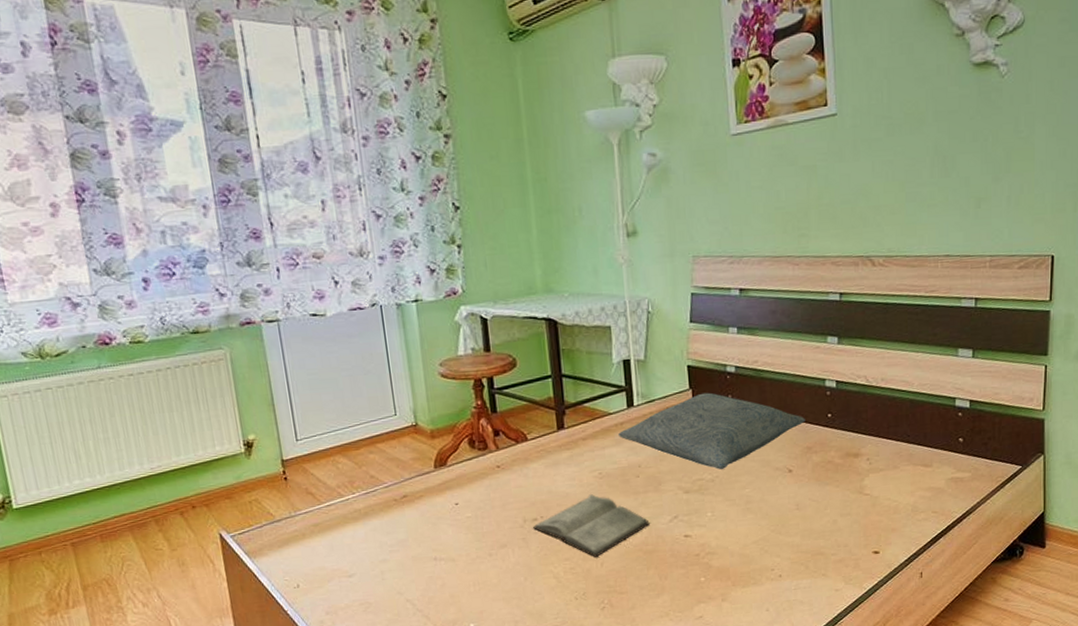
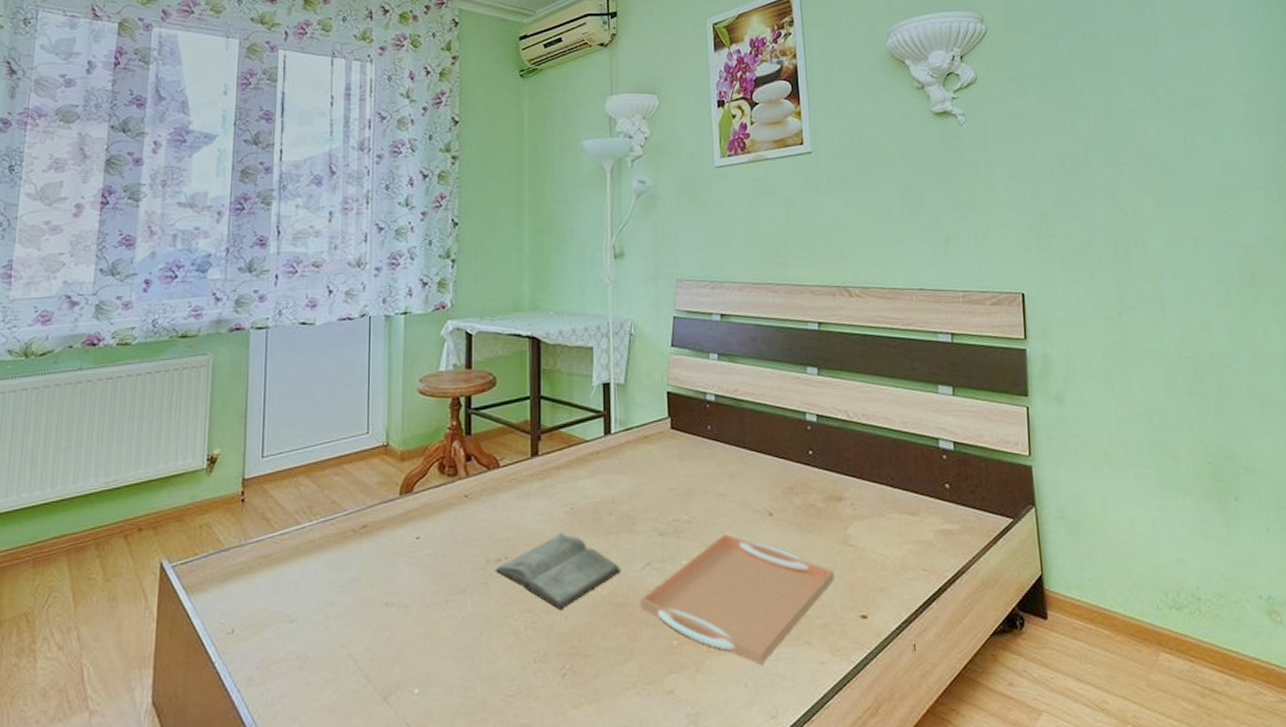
pillow: present [618,392,805,469] -> none [594,422,786,509]
serving tray: none [670,489,849,595] -> present [641,534,834,666]

